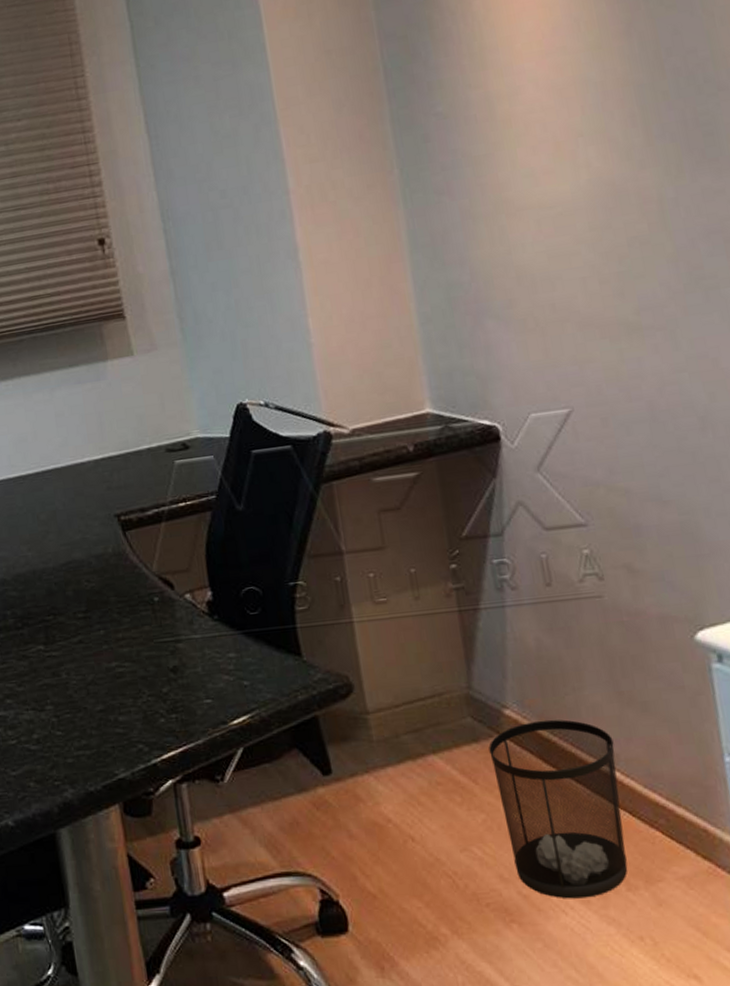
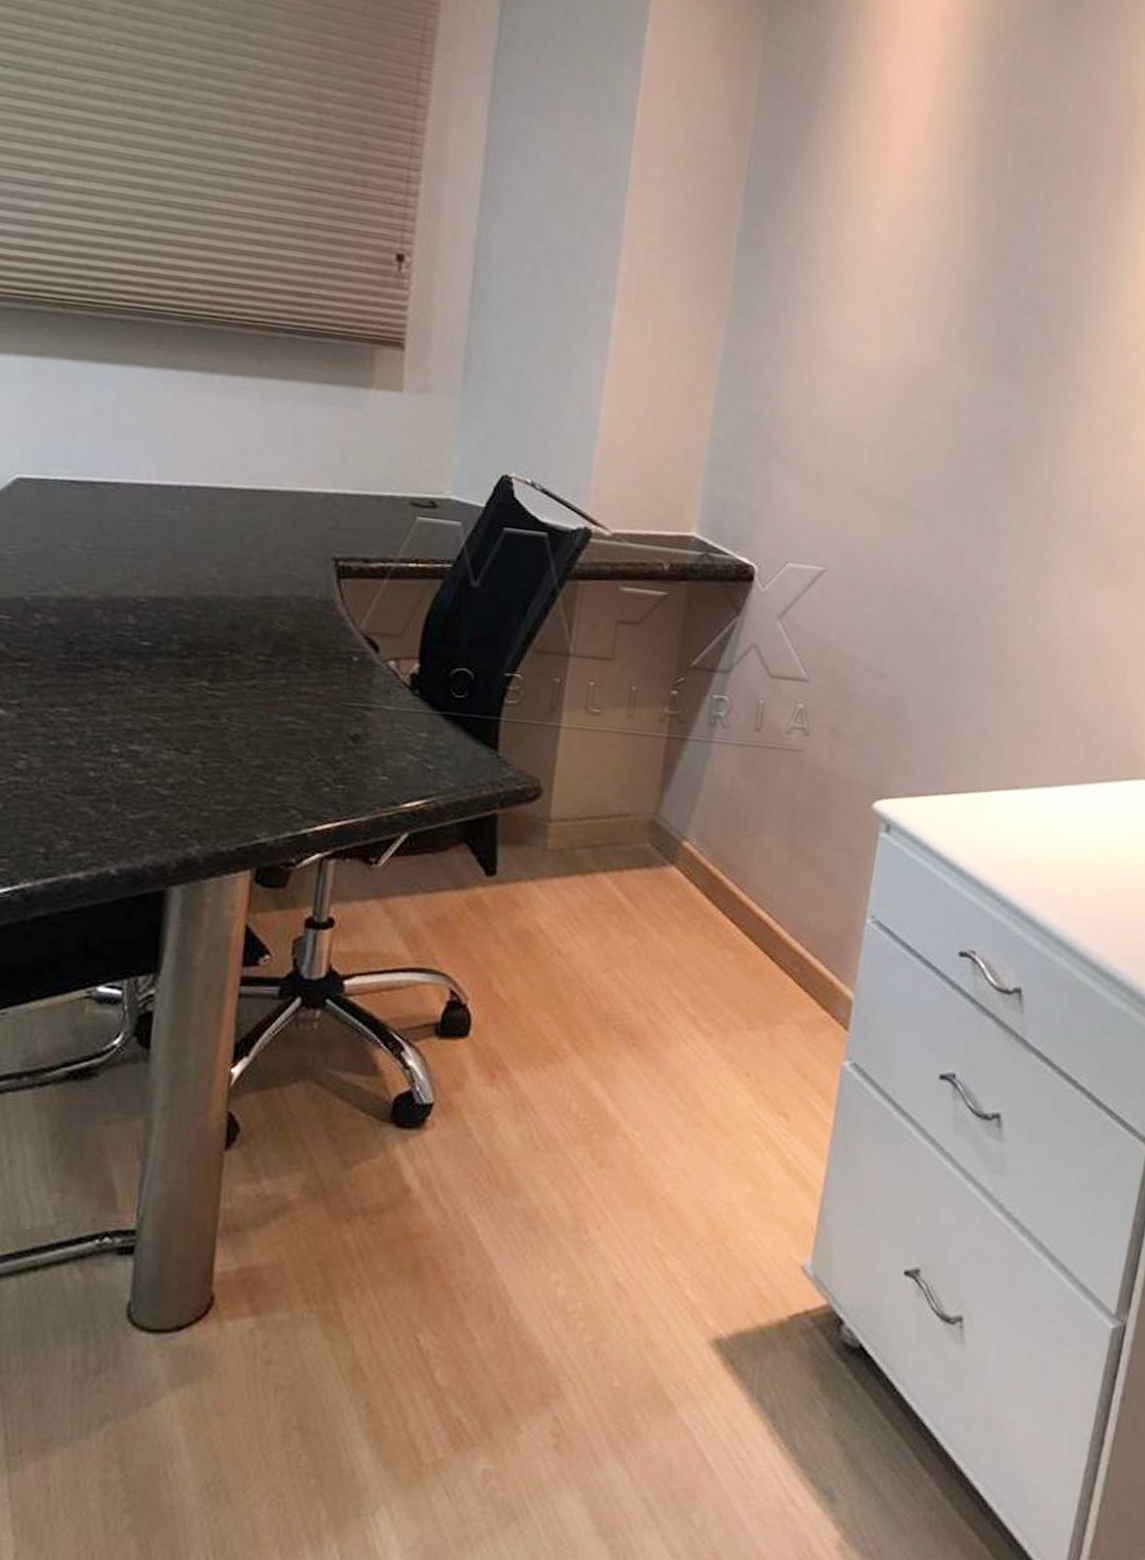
waste bin: present [489,719,628,899] -> none [651,857,775,1032]

